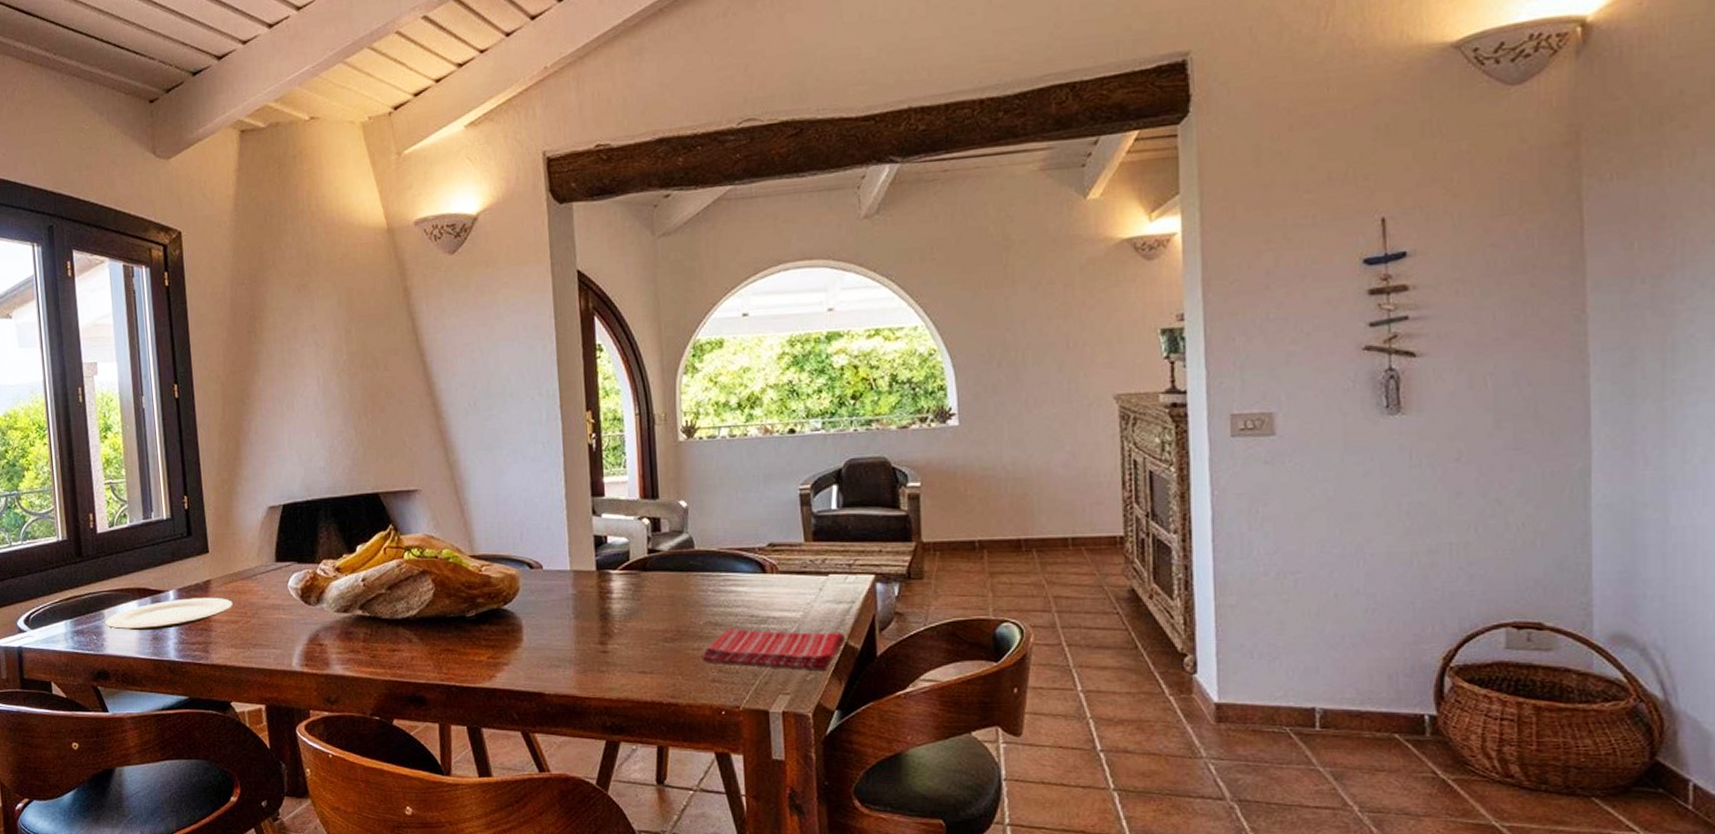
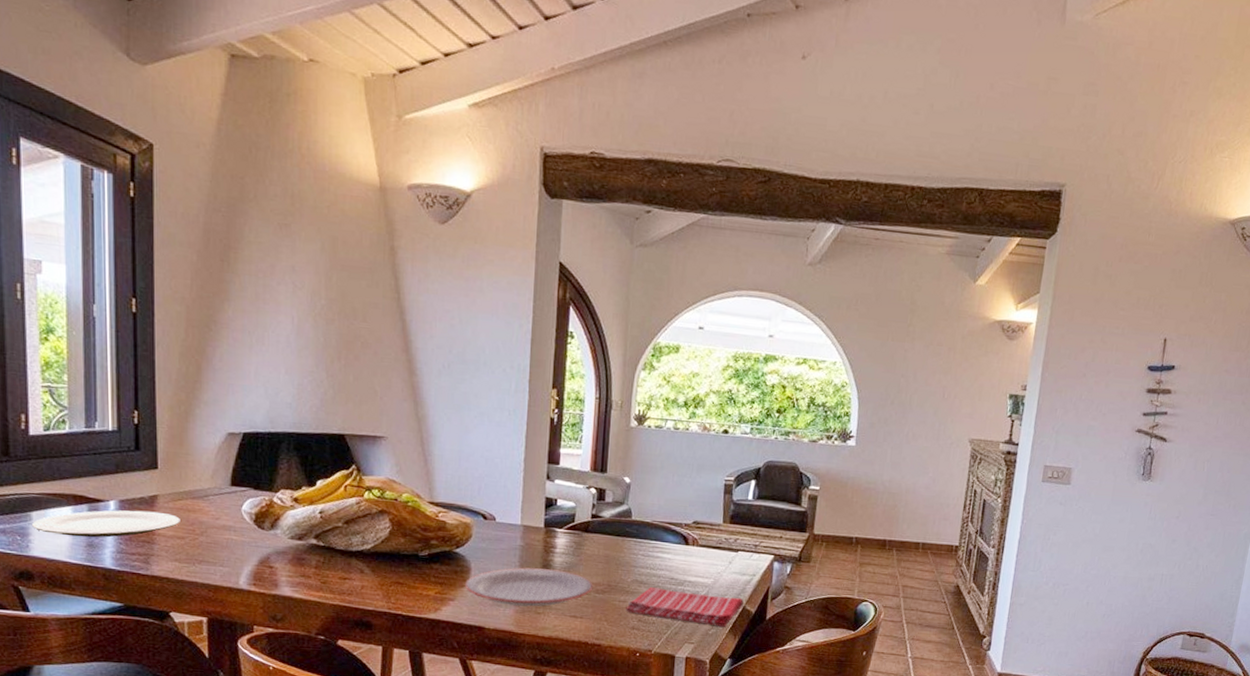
plate: none [518,618,661,665] -> present [465,567,593,607]

